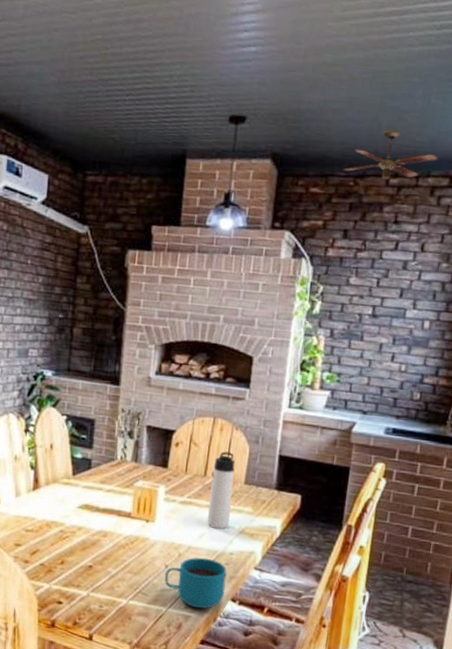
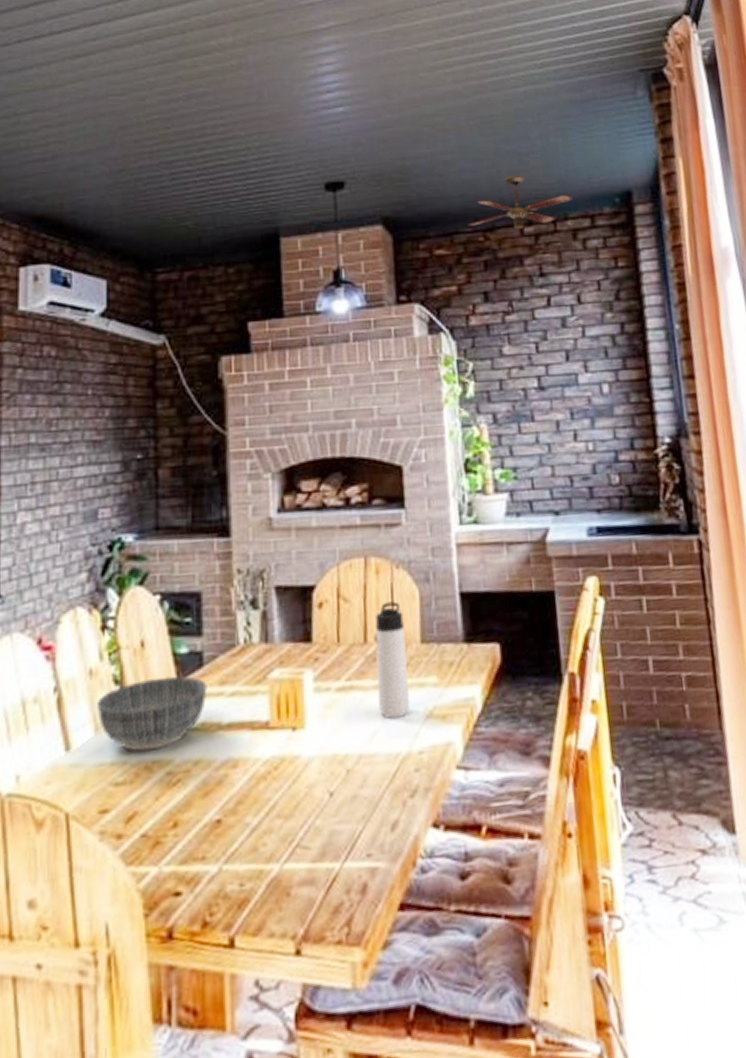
bowl: none [18,469,93,515] -> present [96,676,208,752]
cup: present [164,557,227,609] -> none [330,767,422,852]

